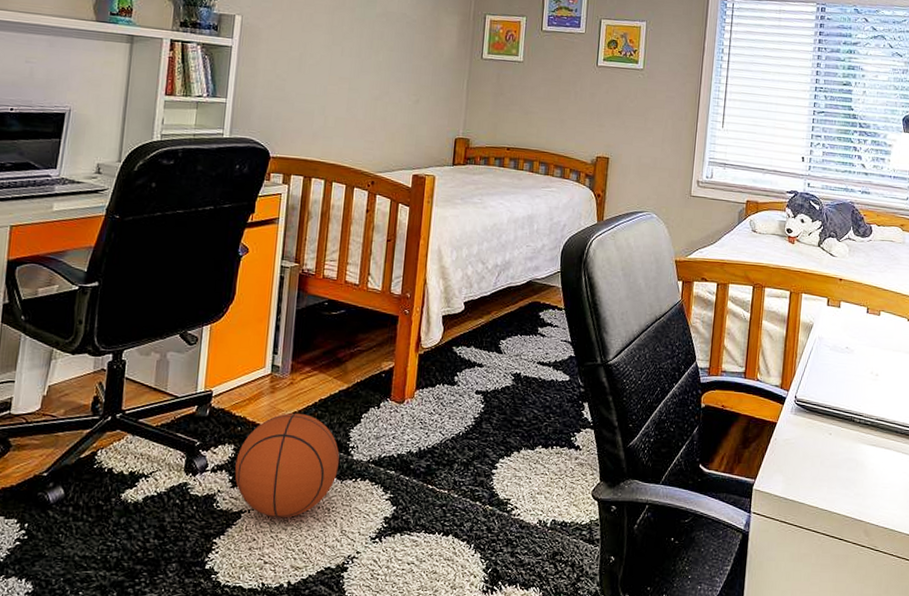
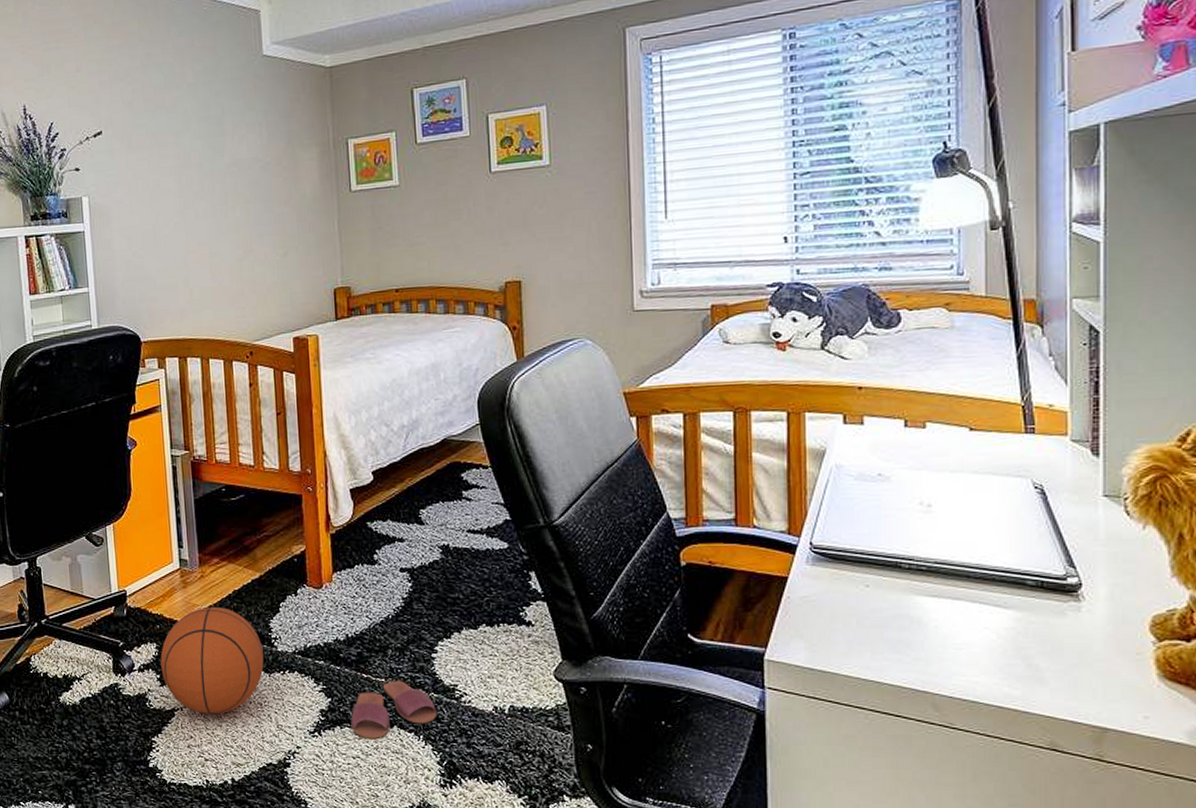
slippers: none [410,493,489,546] -> present [351,681,436,739]

